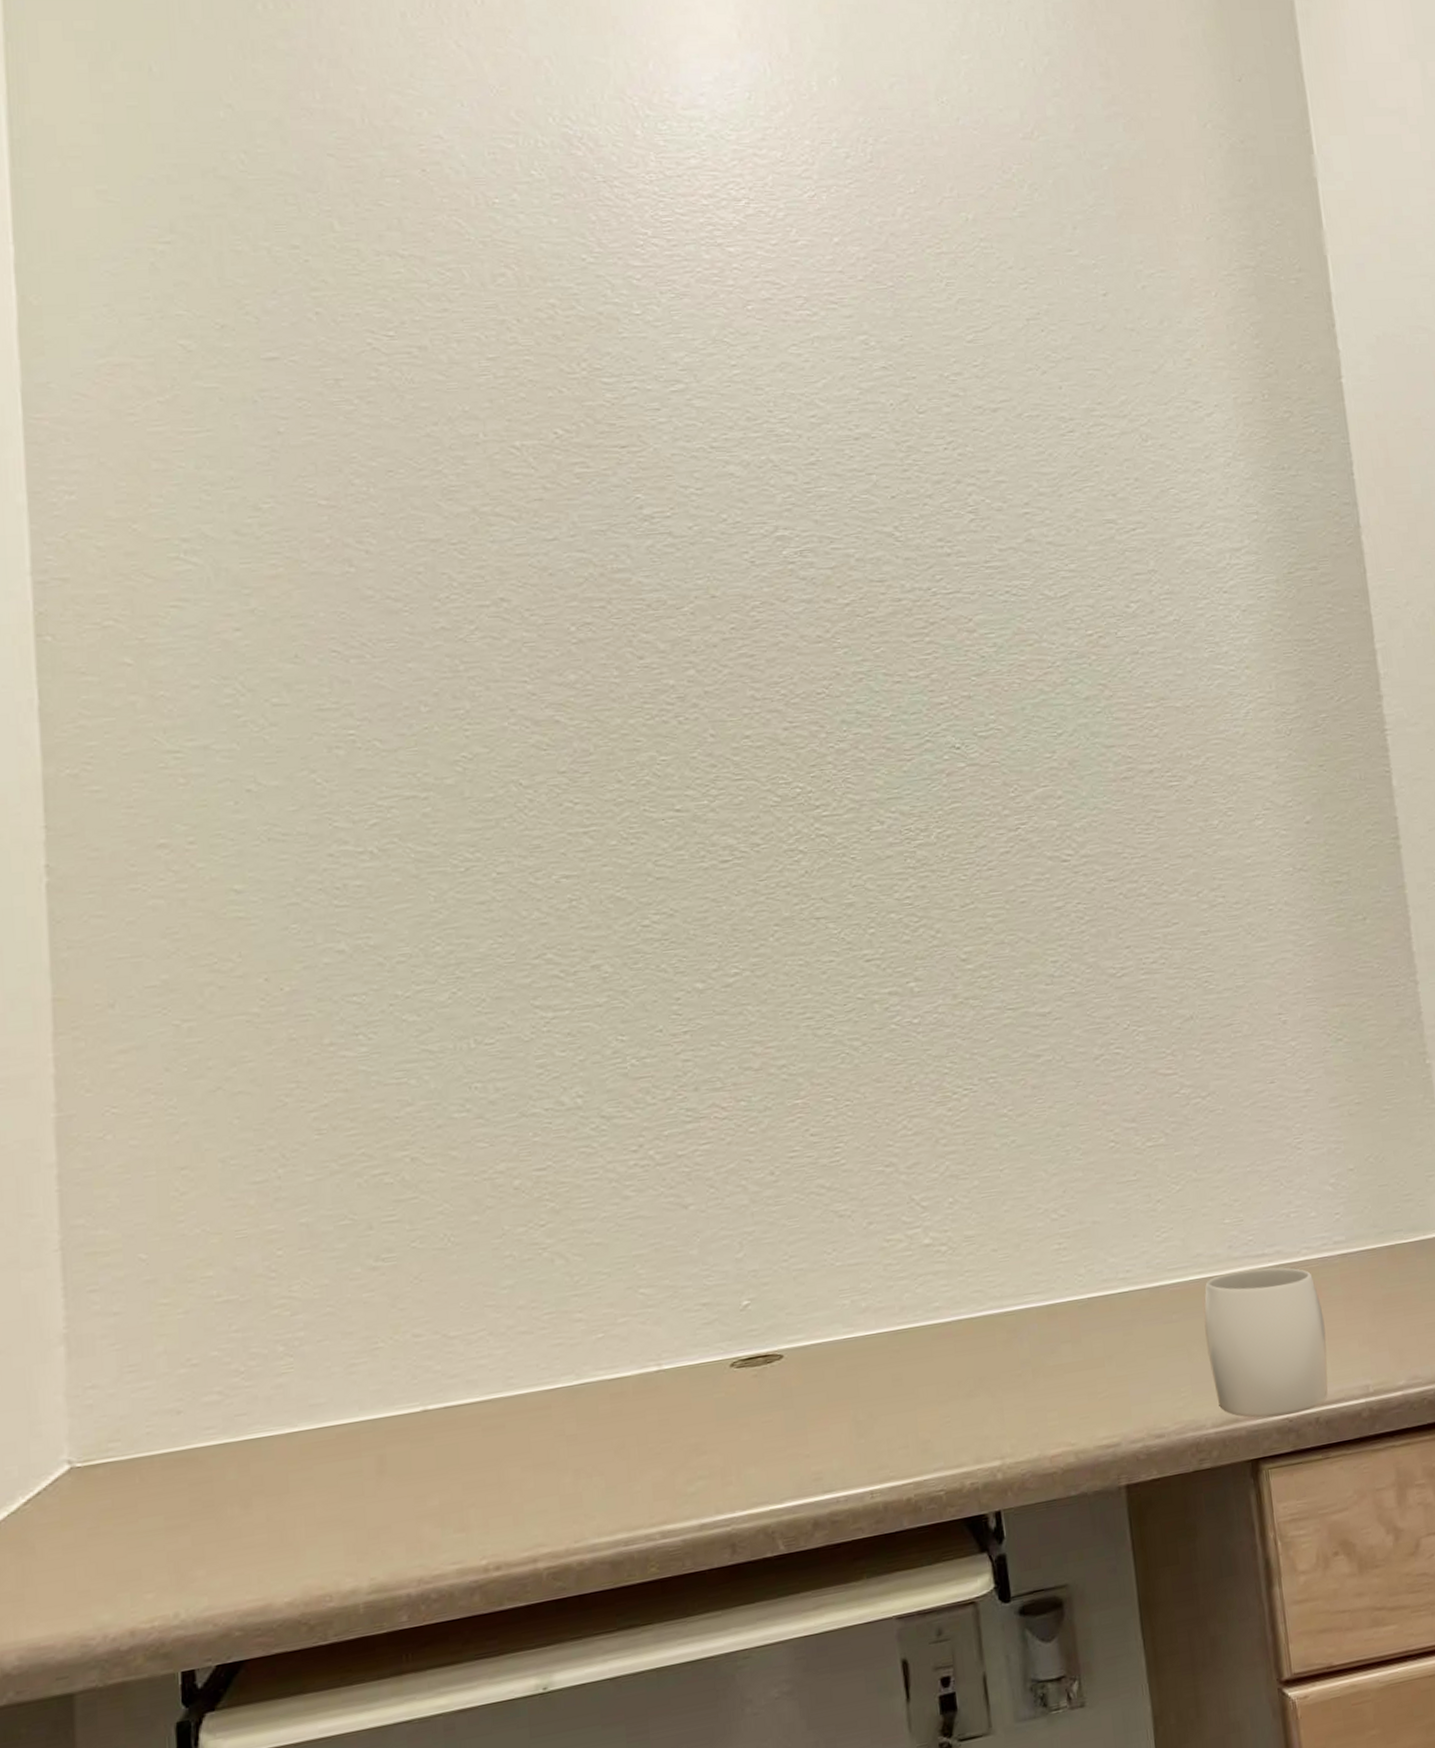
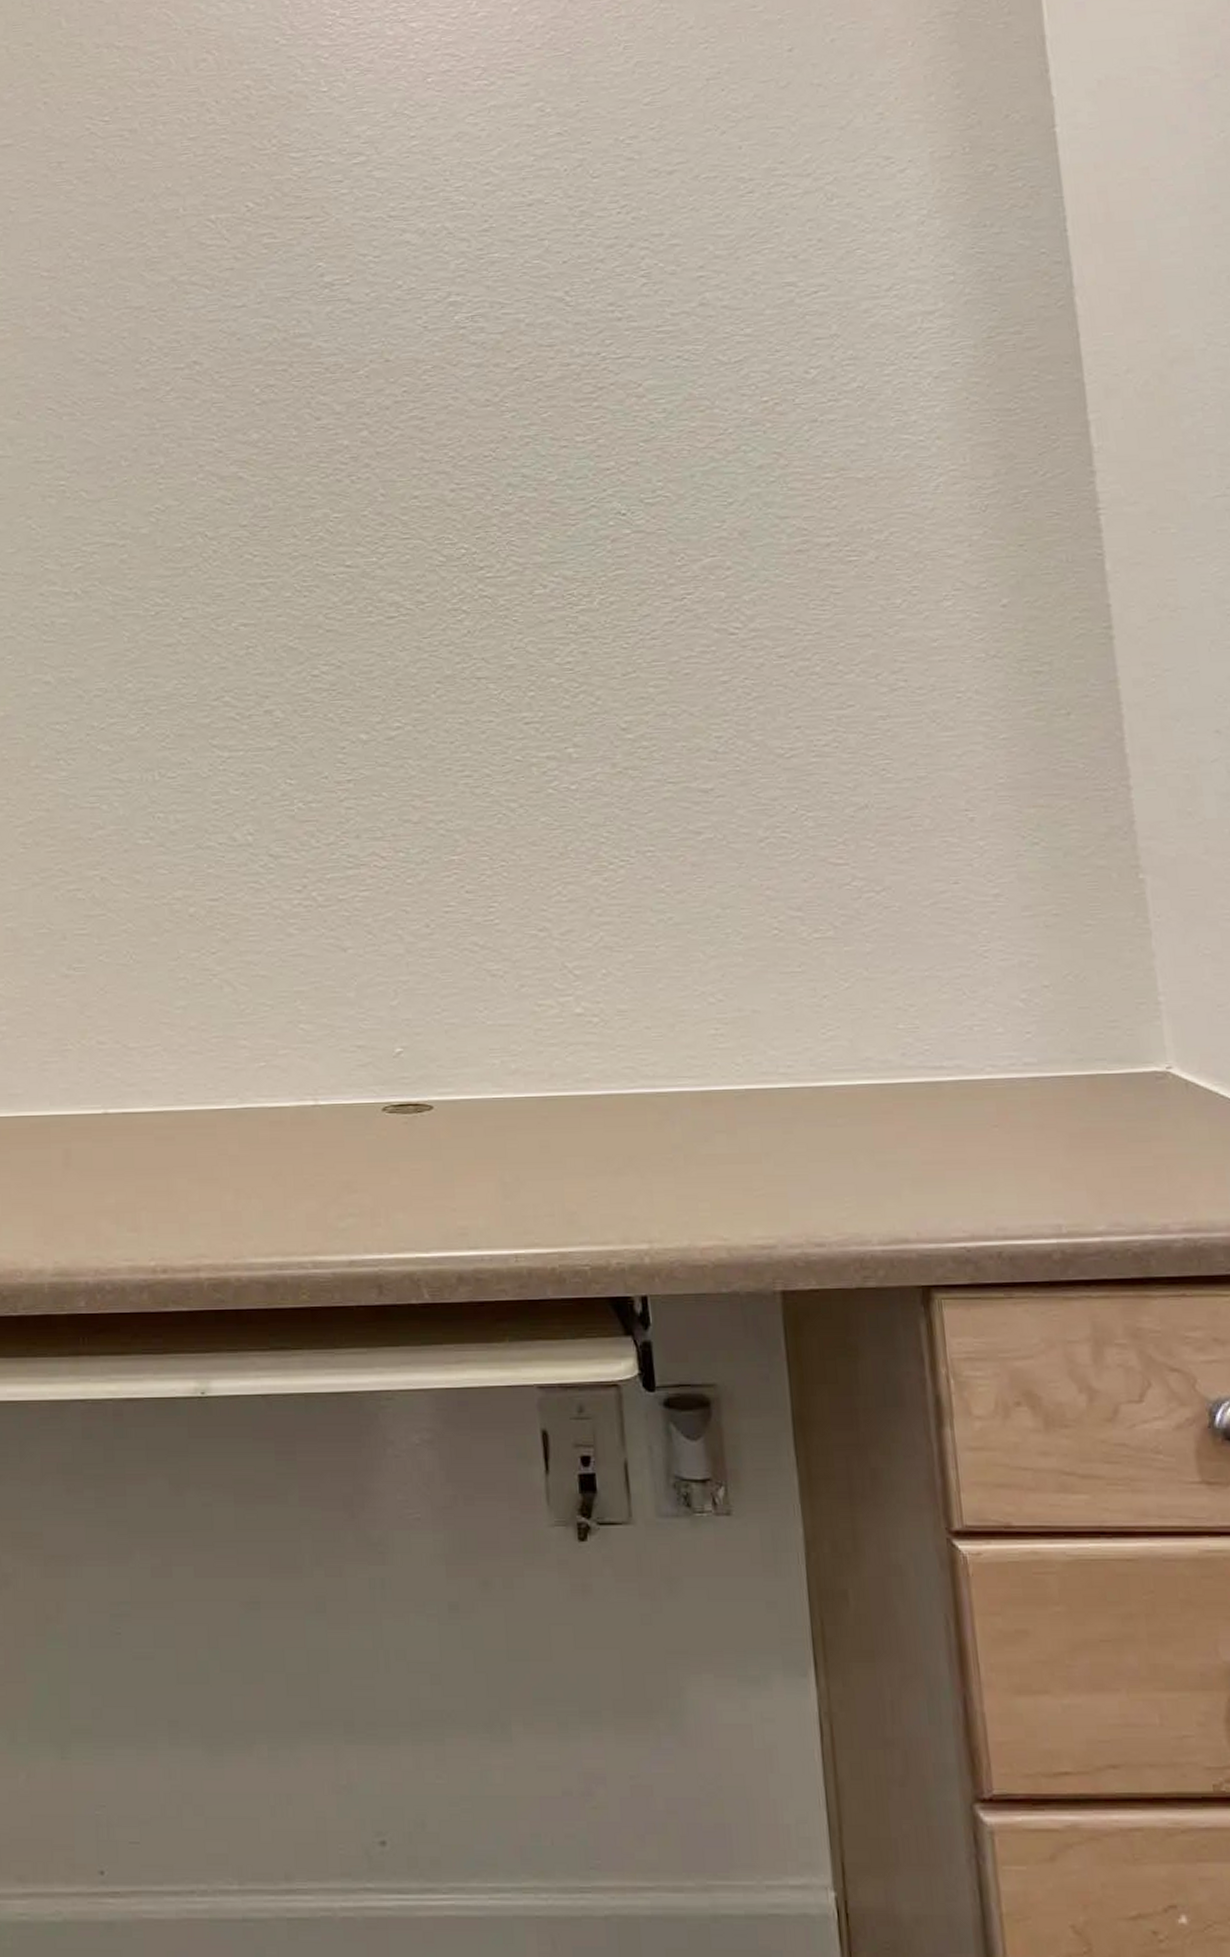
mug: present [1204,1267,1328,1418] -> none [872,1080,1013,1244]

